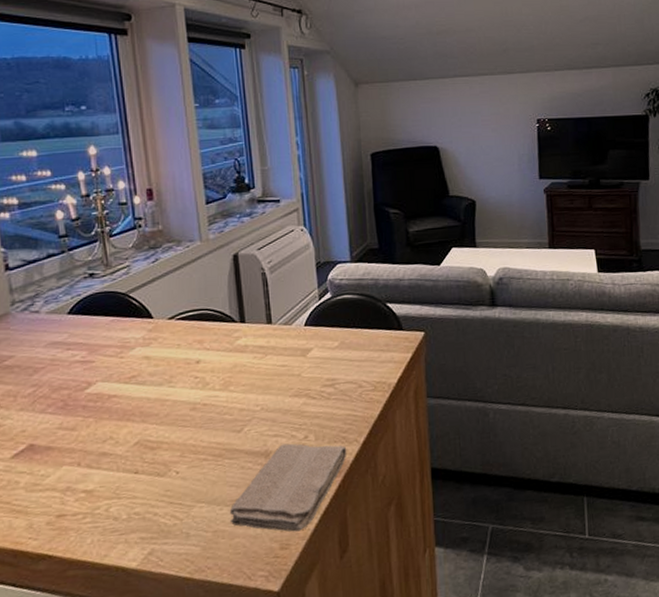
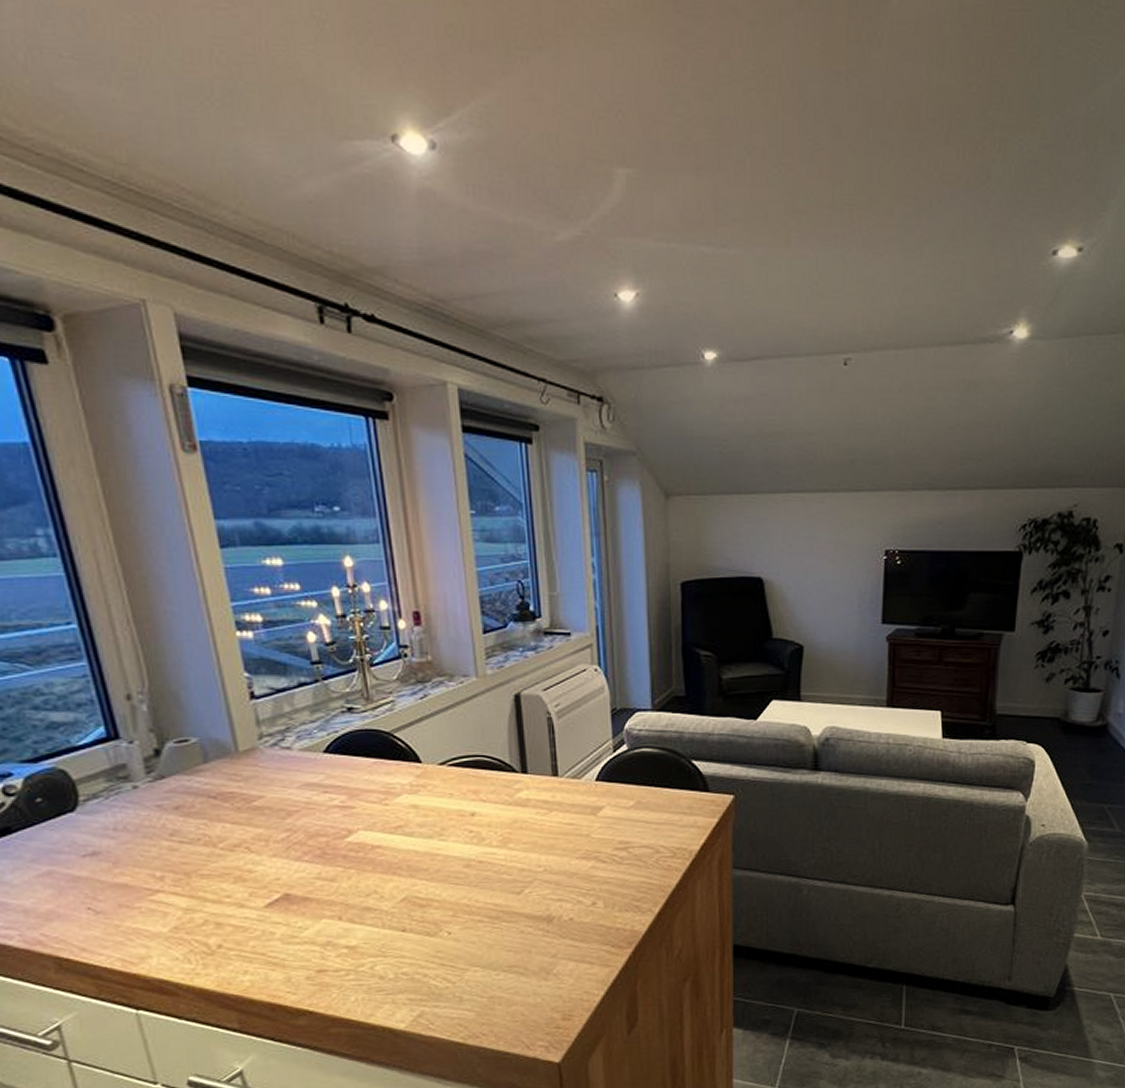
washcloth: present [229,443,347,532] -> none [506,909,640,1003]

